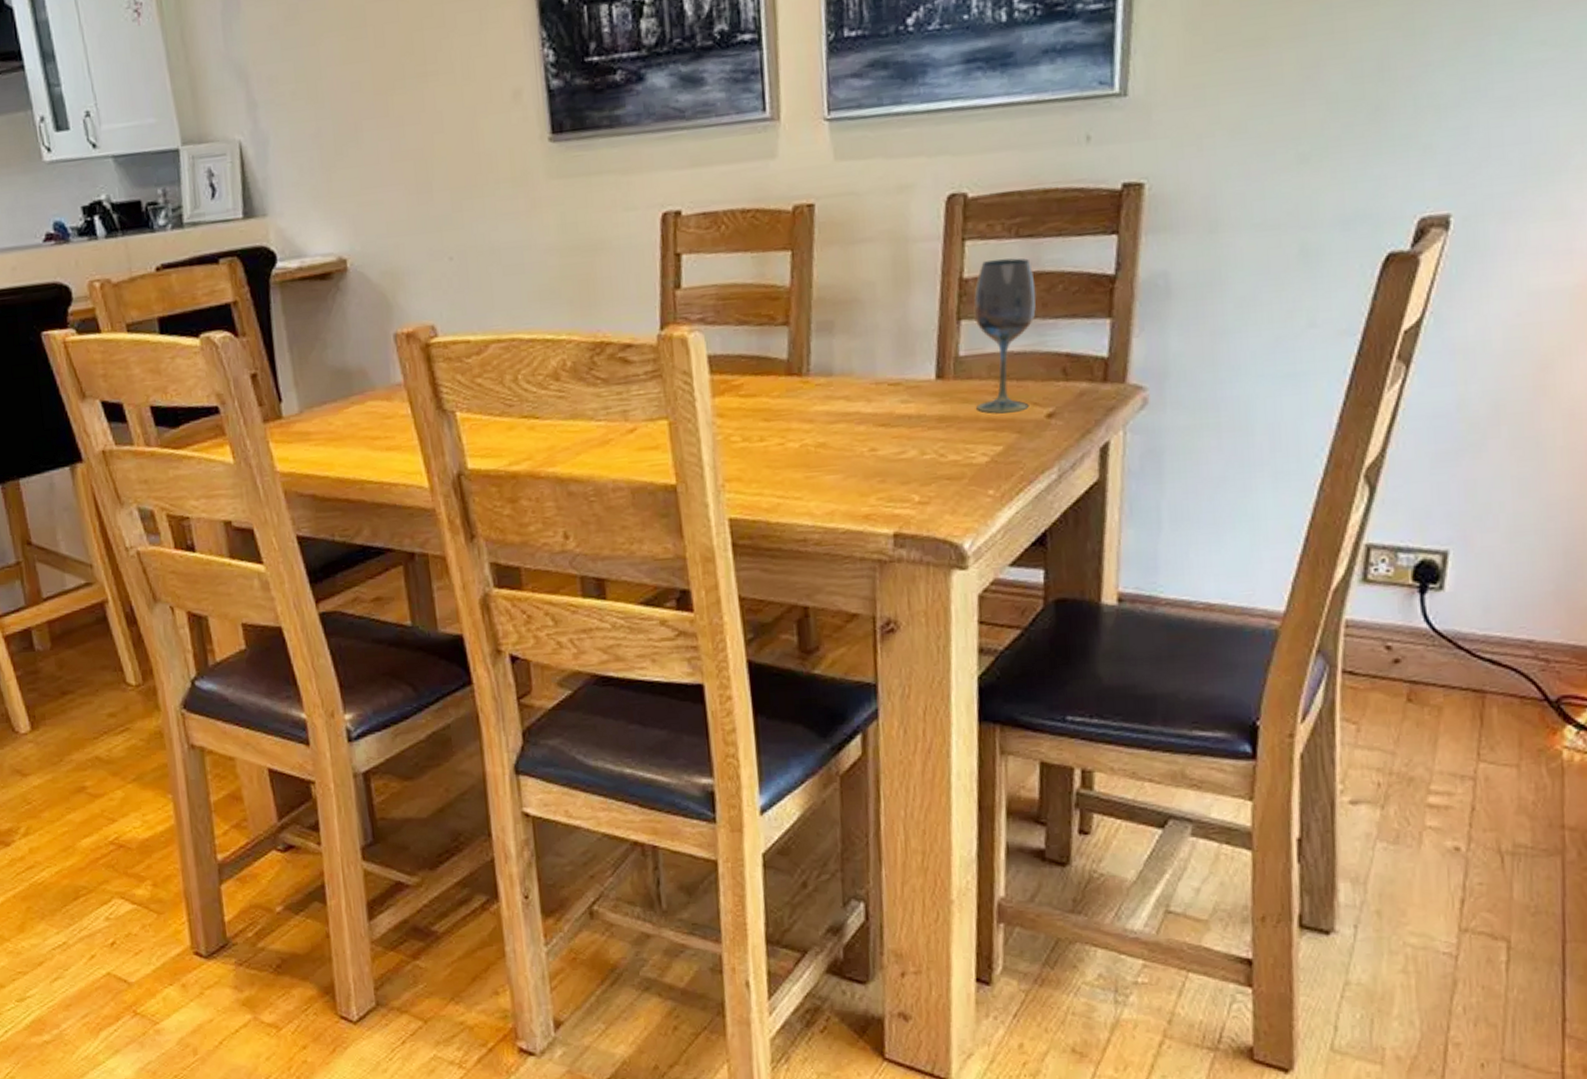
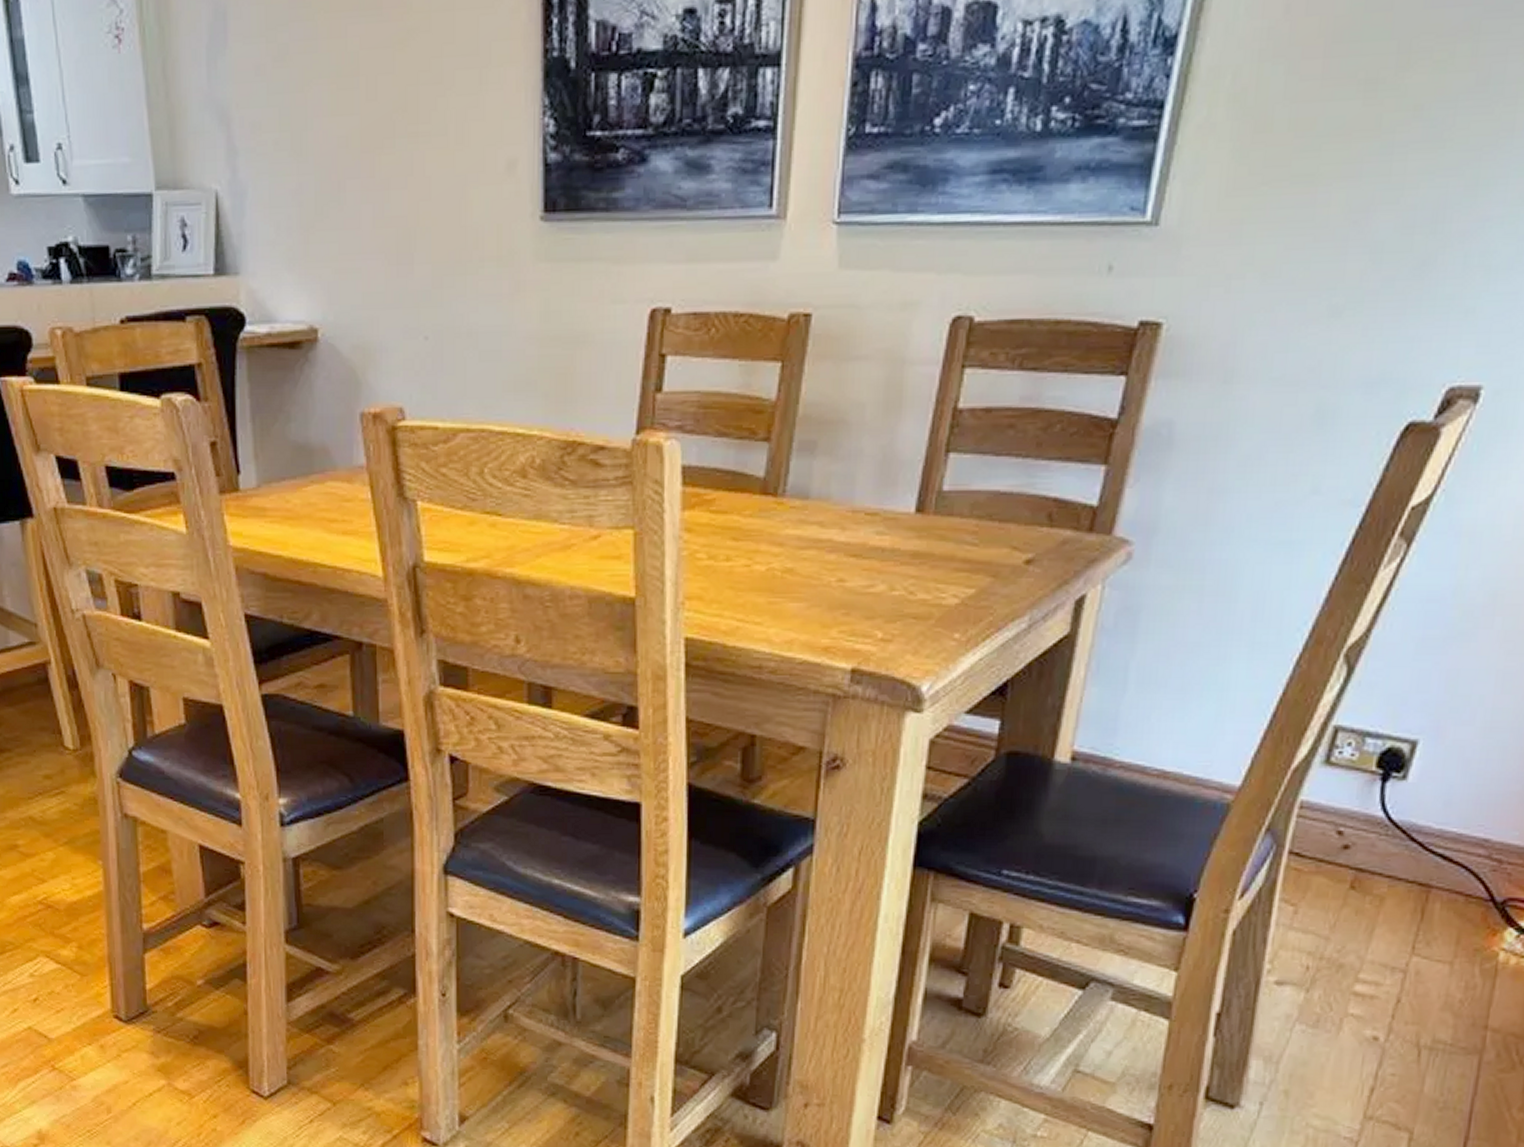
wineglass: present [973,258,1037,414] -> none [953,391,1033,555]

